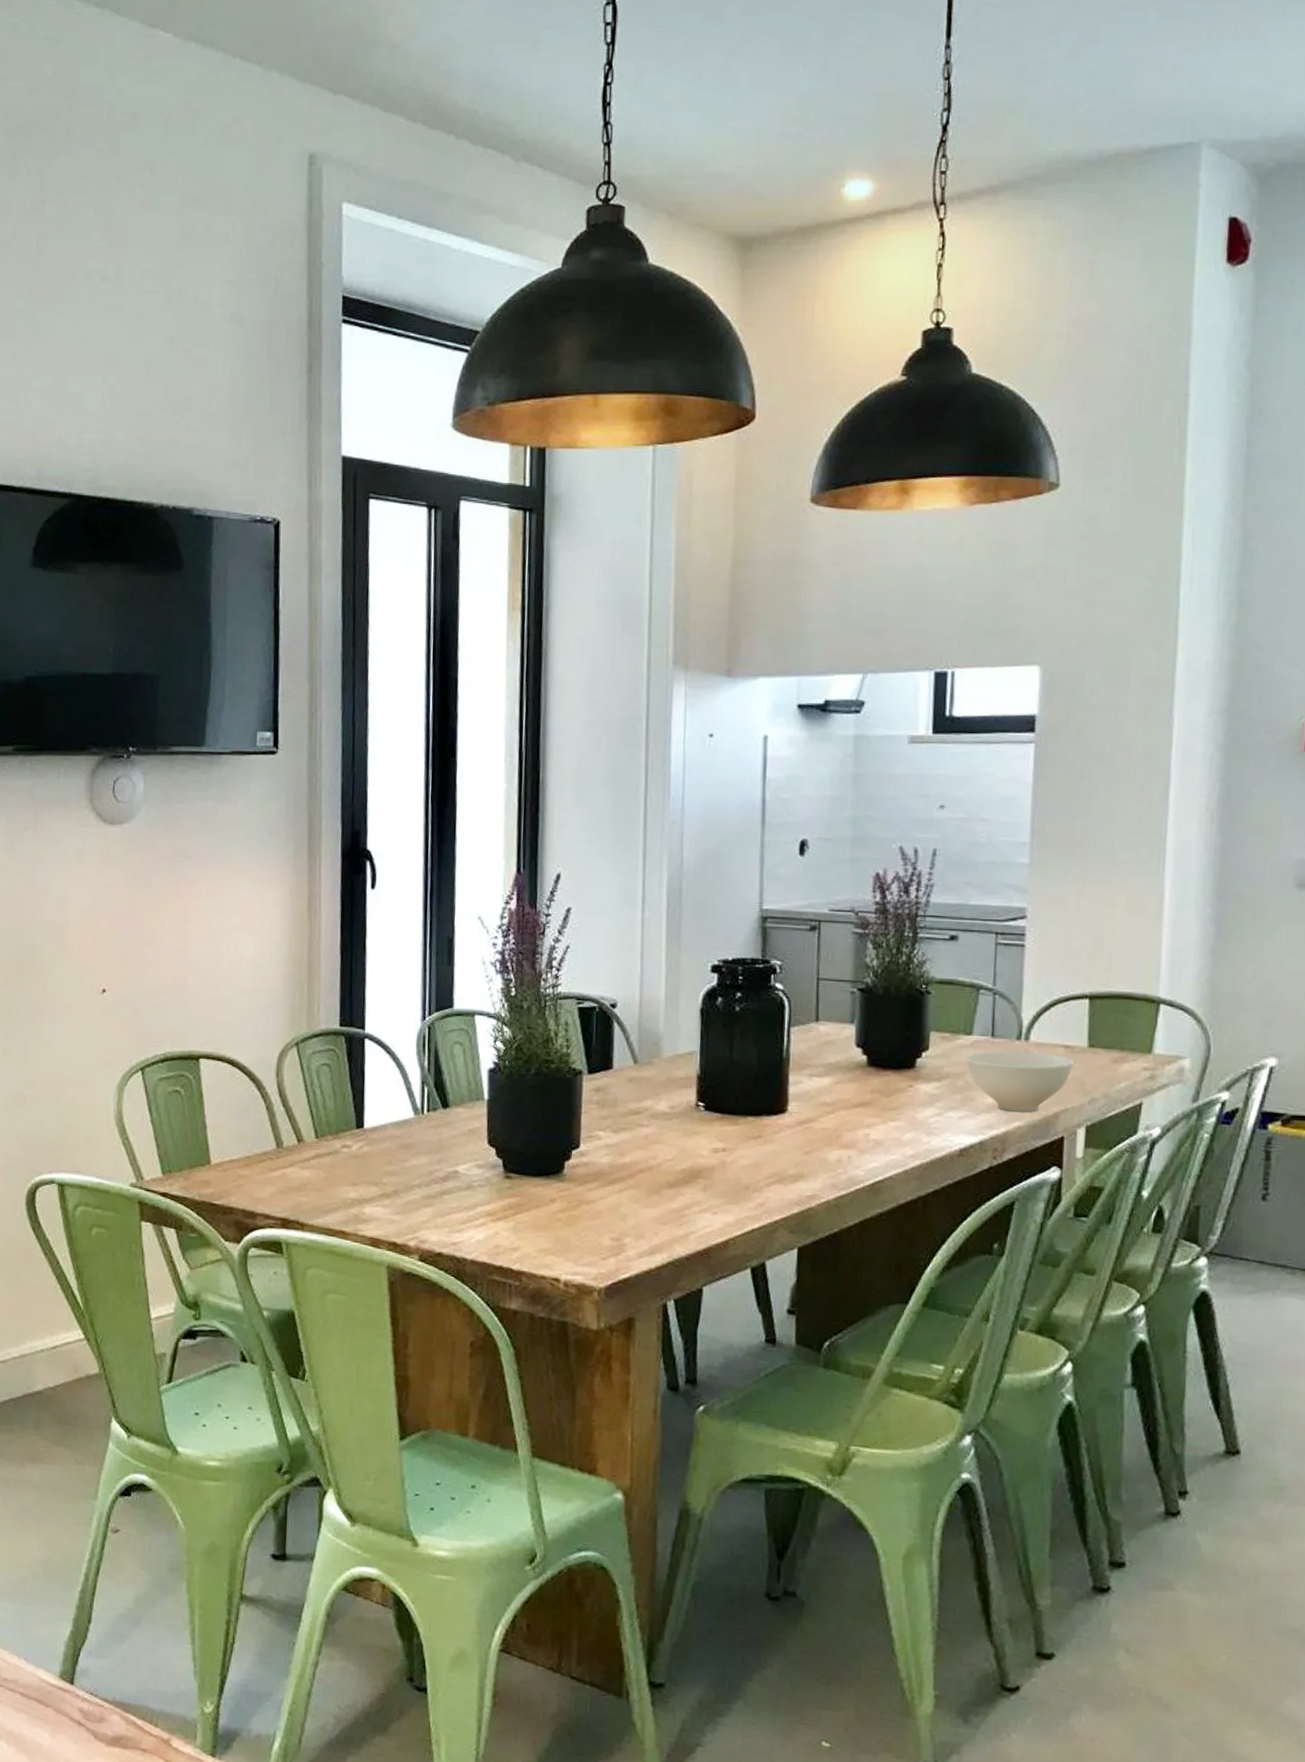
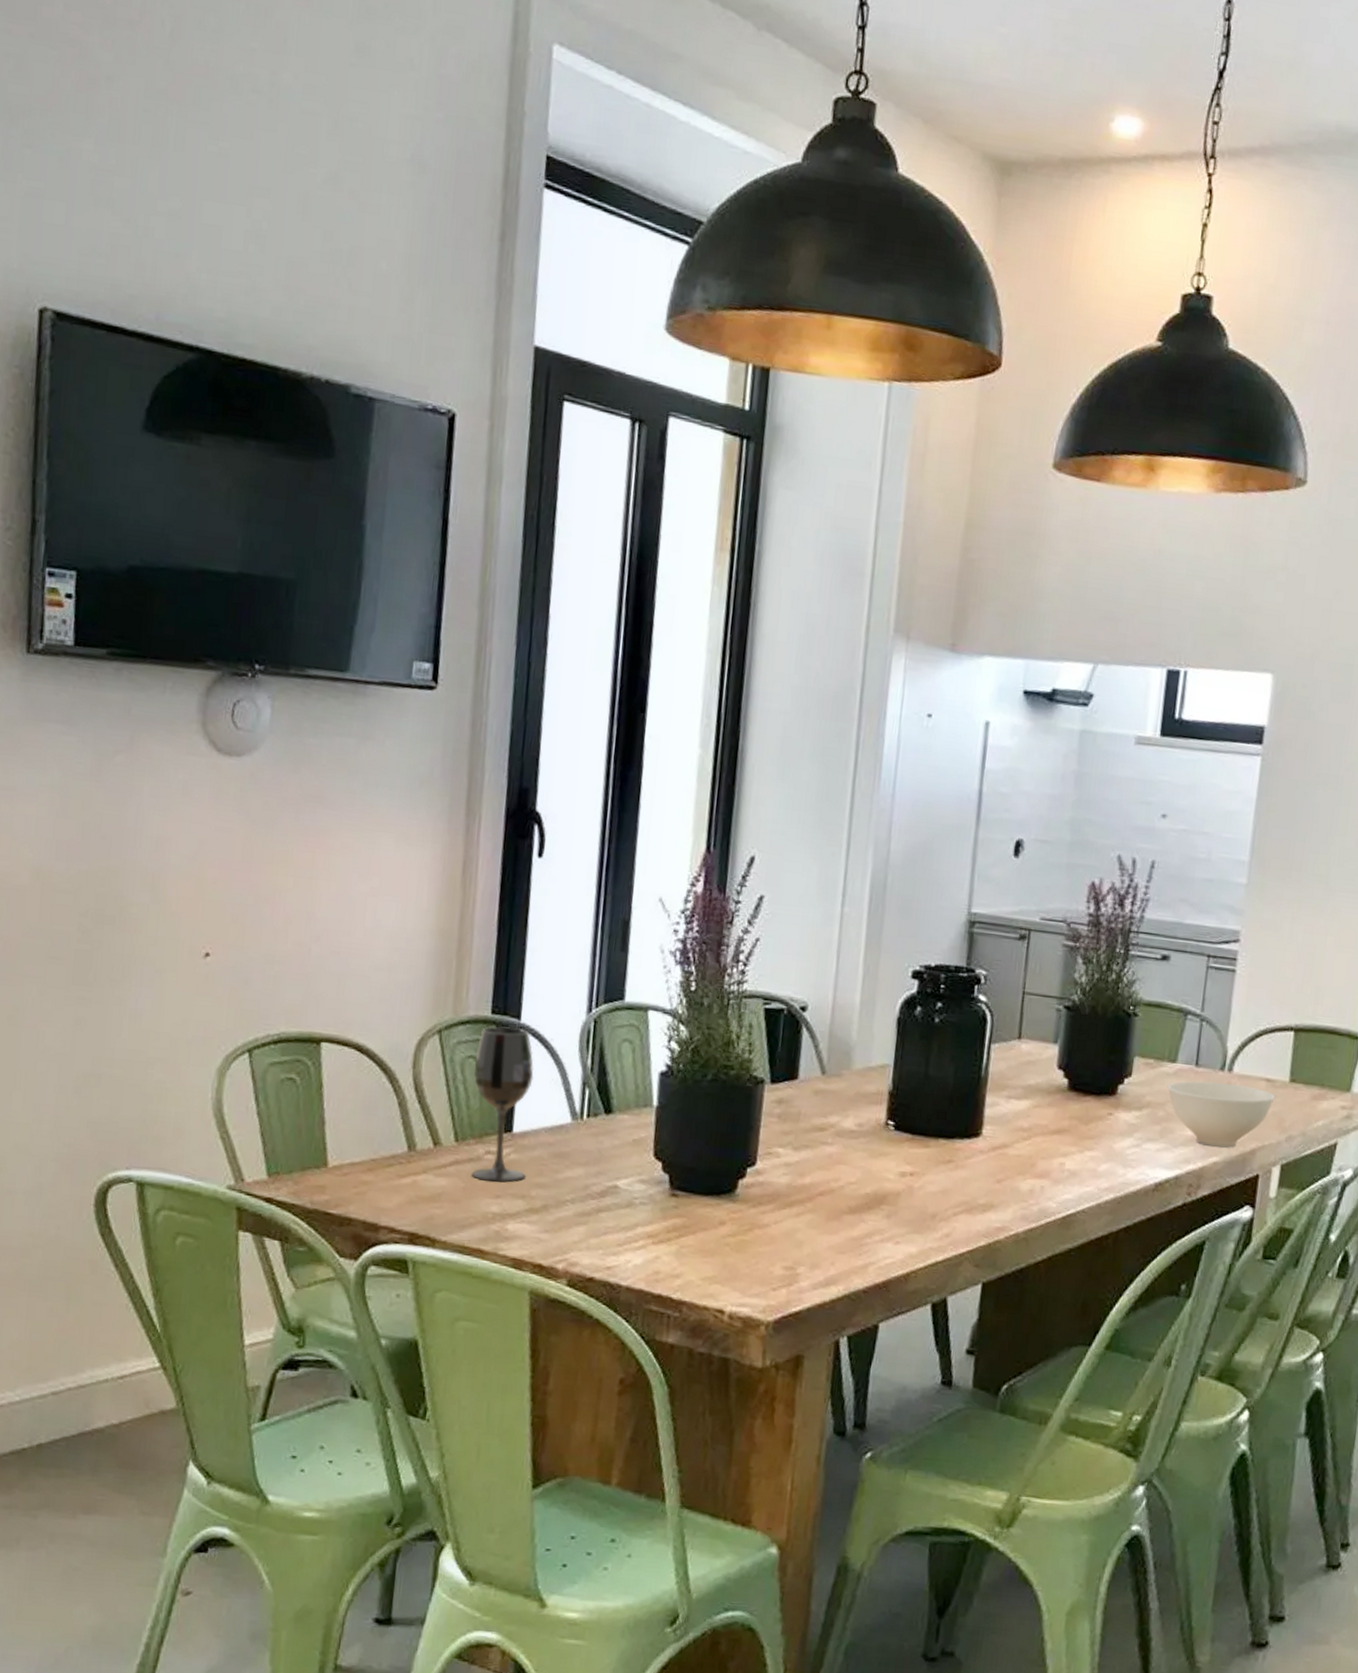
wine glass: none [327,1036,379,1173] -> present [471,1026,534,1183]

